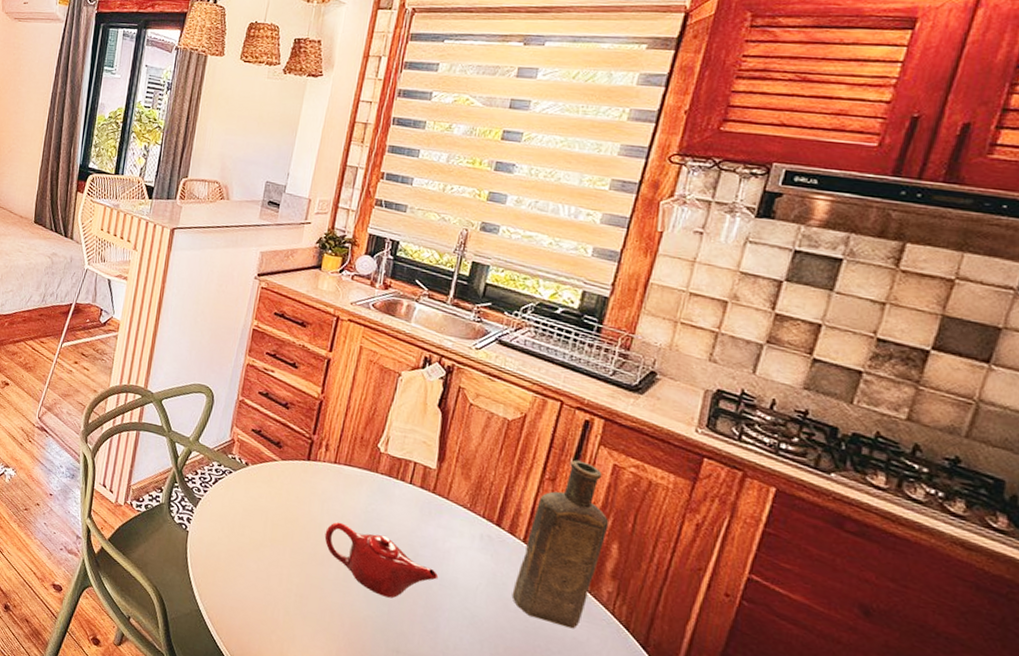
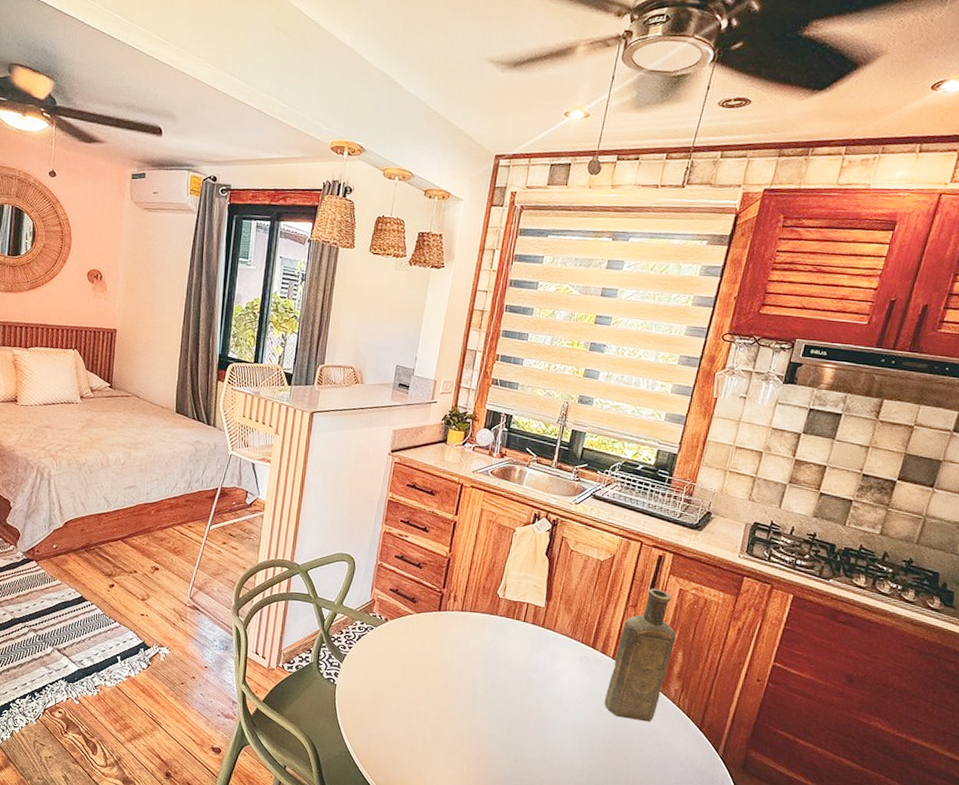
teapot: present [324,521,439,599] -> none [454,660,548,718]

